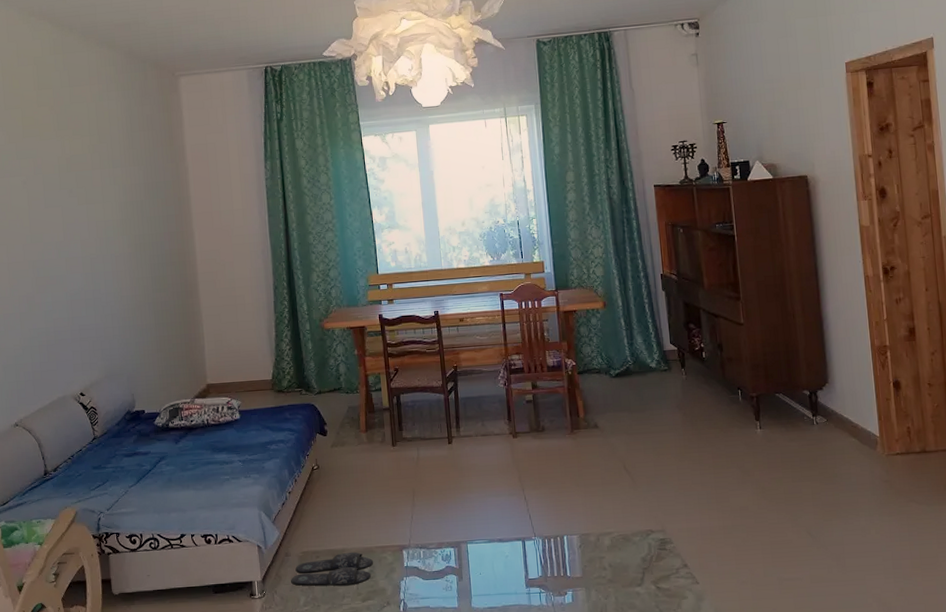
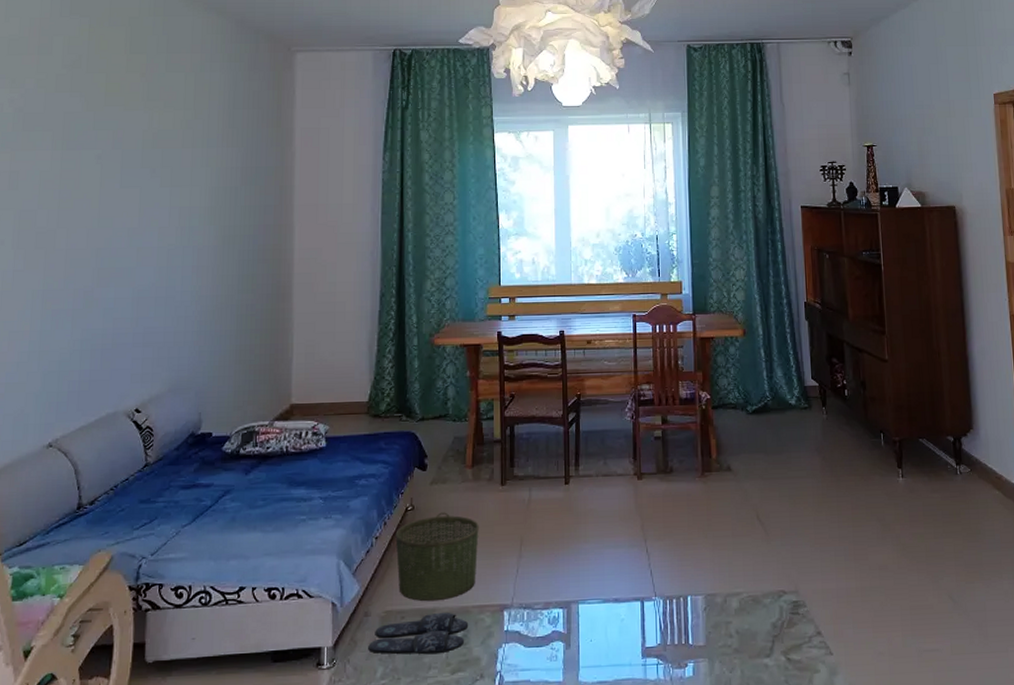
basket: none [305,470,377,544] -> present [395,512,479,602]

